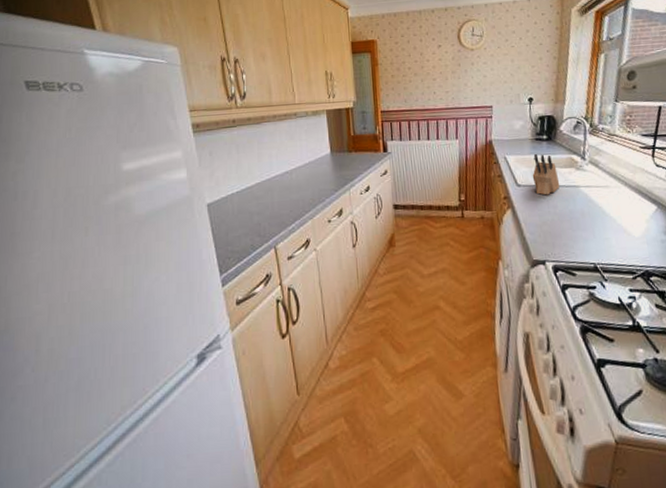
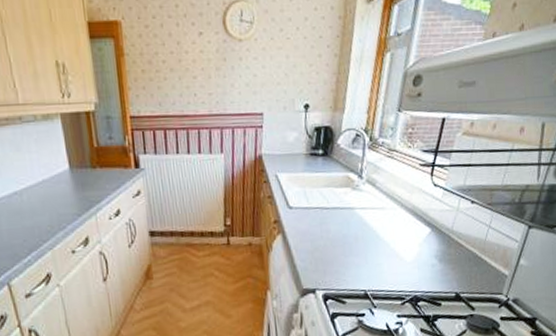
knife block: present [532,153,560,196] -> none [305,171,335,219]

